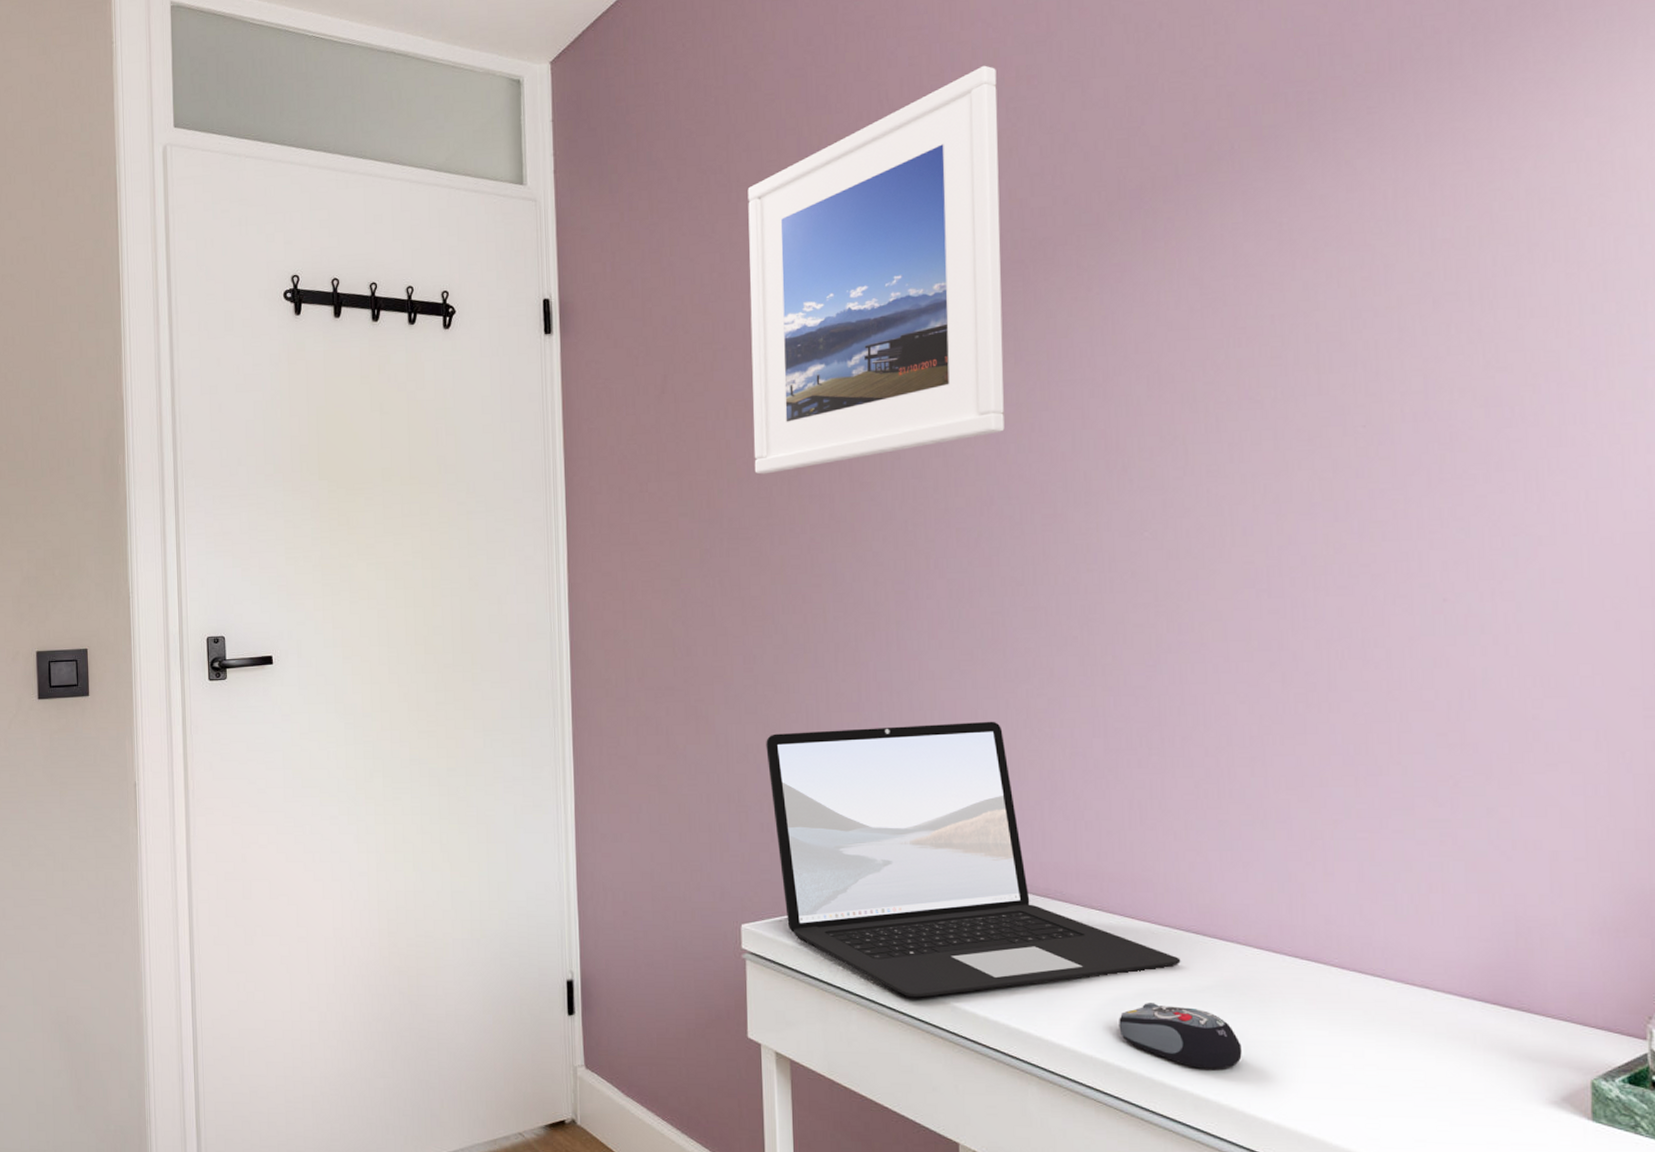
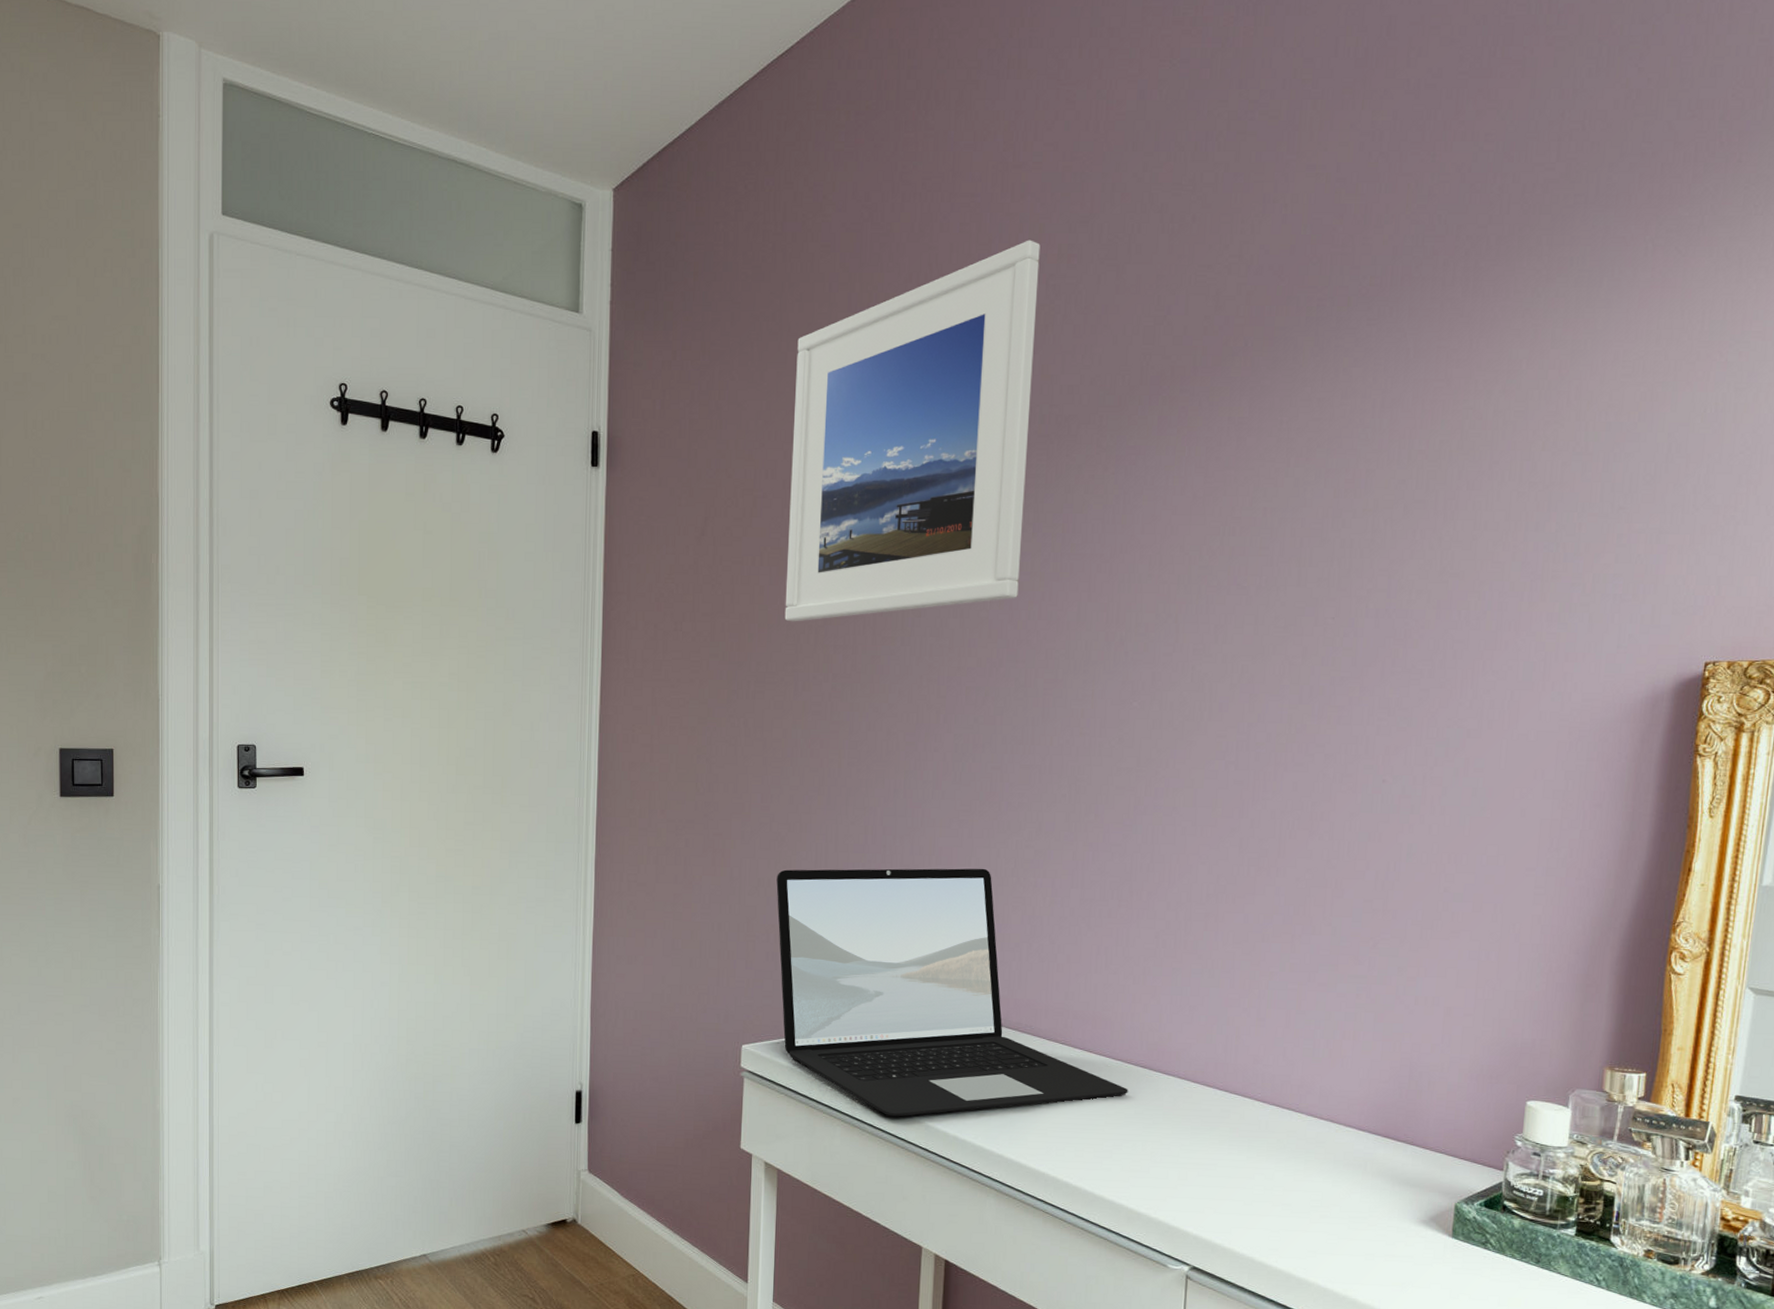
computer mouse: present [1119,1002,1242,1069] -> none [1070,1126,1173,1187]

